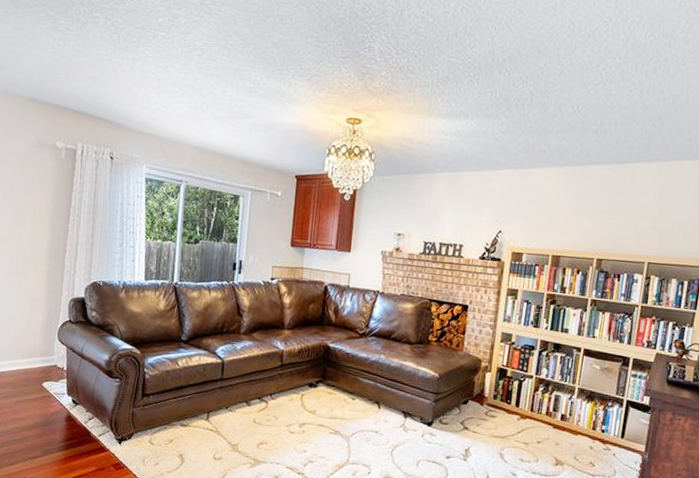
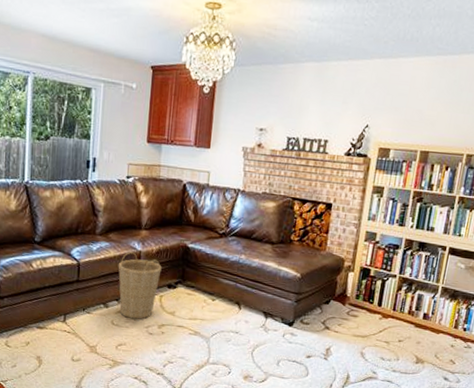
basket: none [260,351,303,418] -> present [118,252,162,319]

